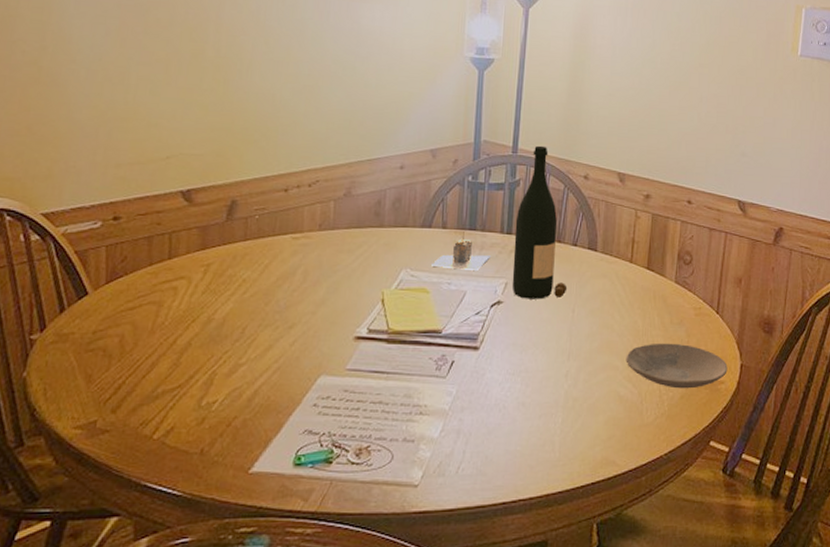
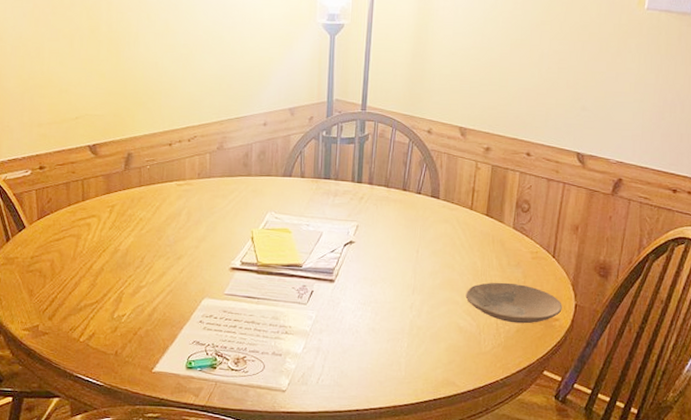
architectural model: present [430,231,490,270] -> none [291,180,343,214]
wine bottle: present [512,145,568,300] -> none [362,103,412,241]

